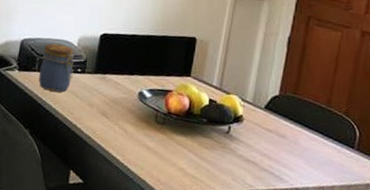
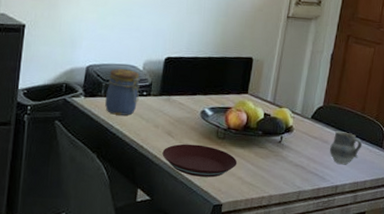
plate: none [96,126,179,166] -> present [162,144,238,178]
cup: none [288,125,329,166] -> present [330,131,363,165]

